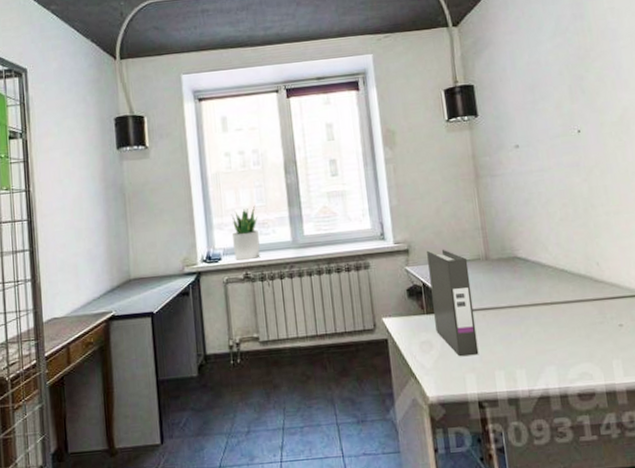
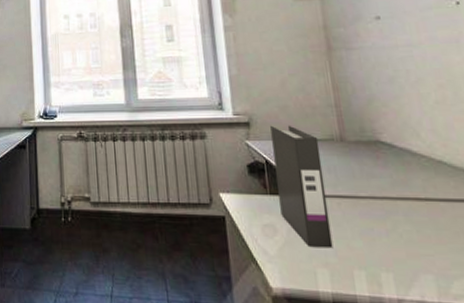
planter: present [231,205,260,260] -> none [67,66,94,119]

